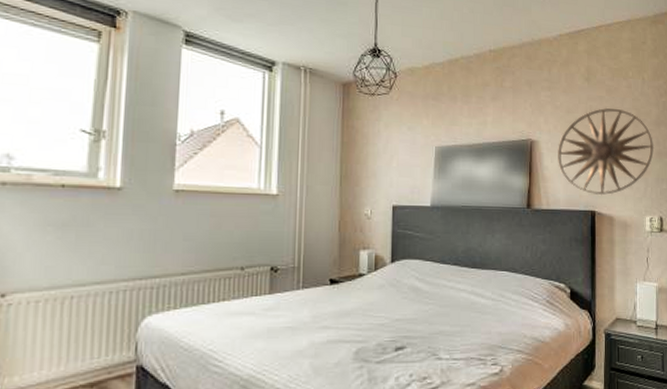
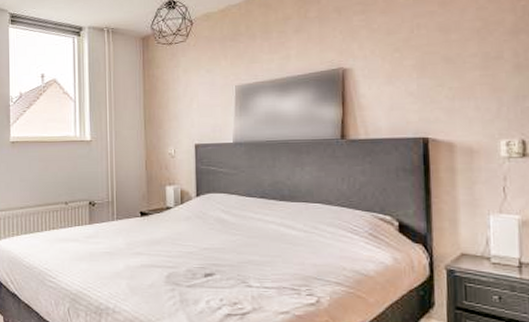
wall art: present [558,107,655,196] -> none [376,22,511,121]

